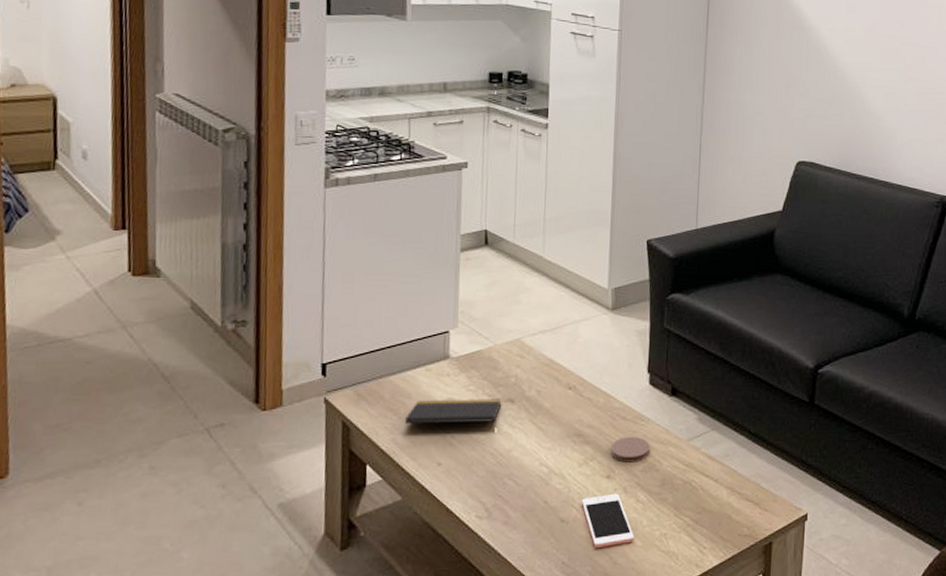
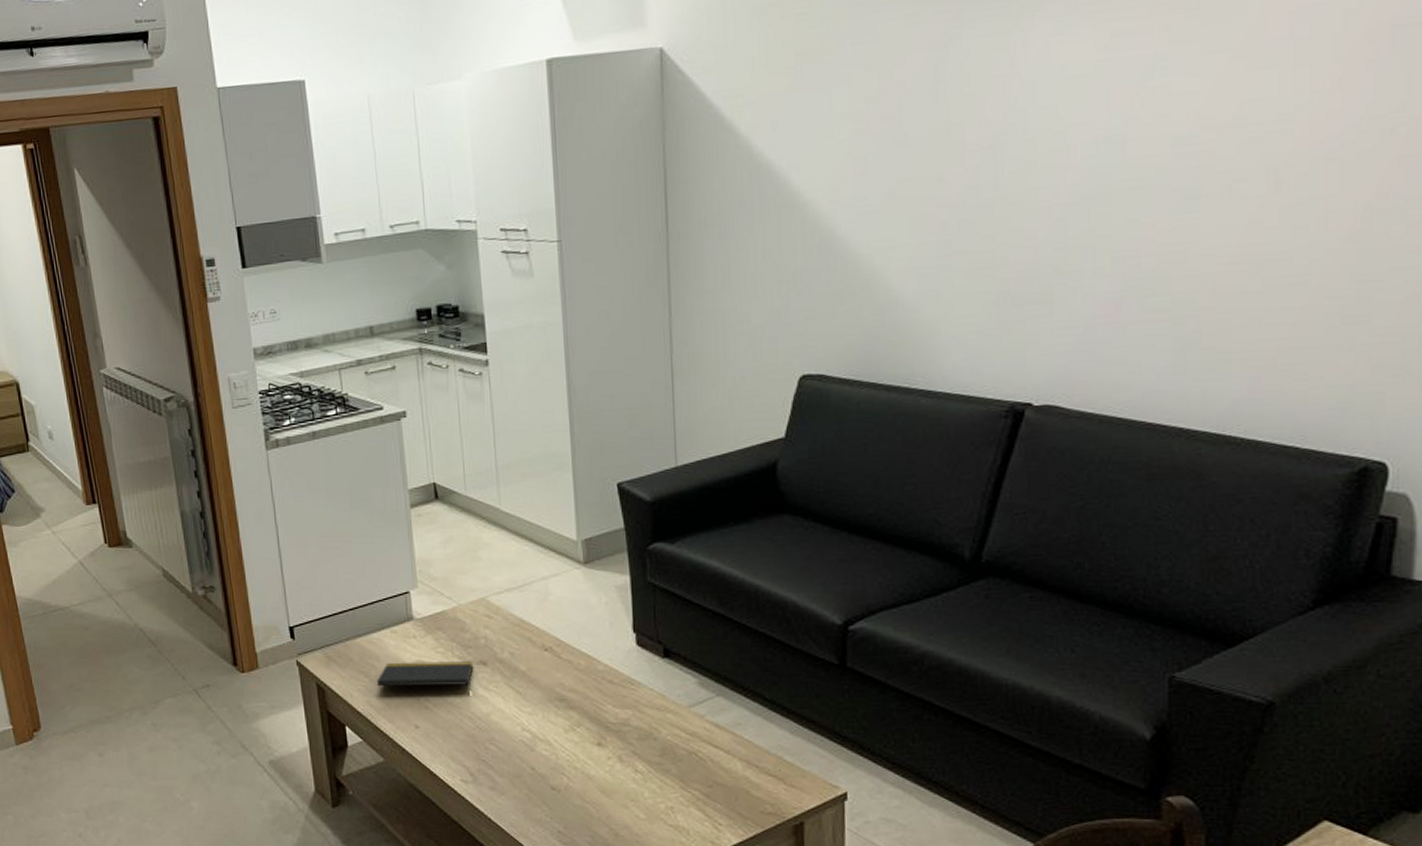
cell phone: present [581,493,634,547] -> none [571,762,636,818]
coaster: present [610,436,650,463] -> none [598,701,644,730]

